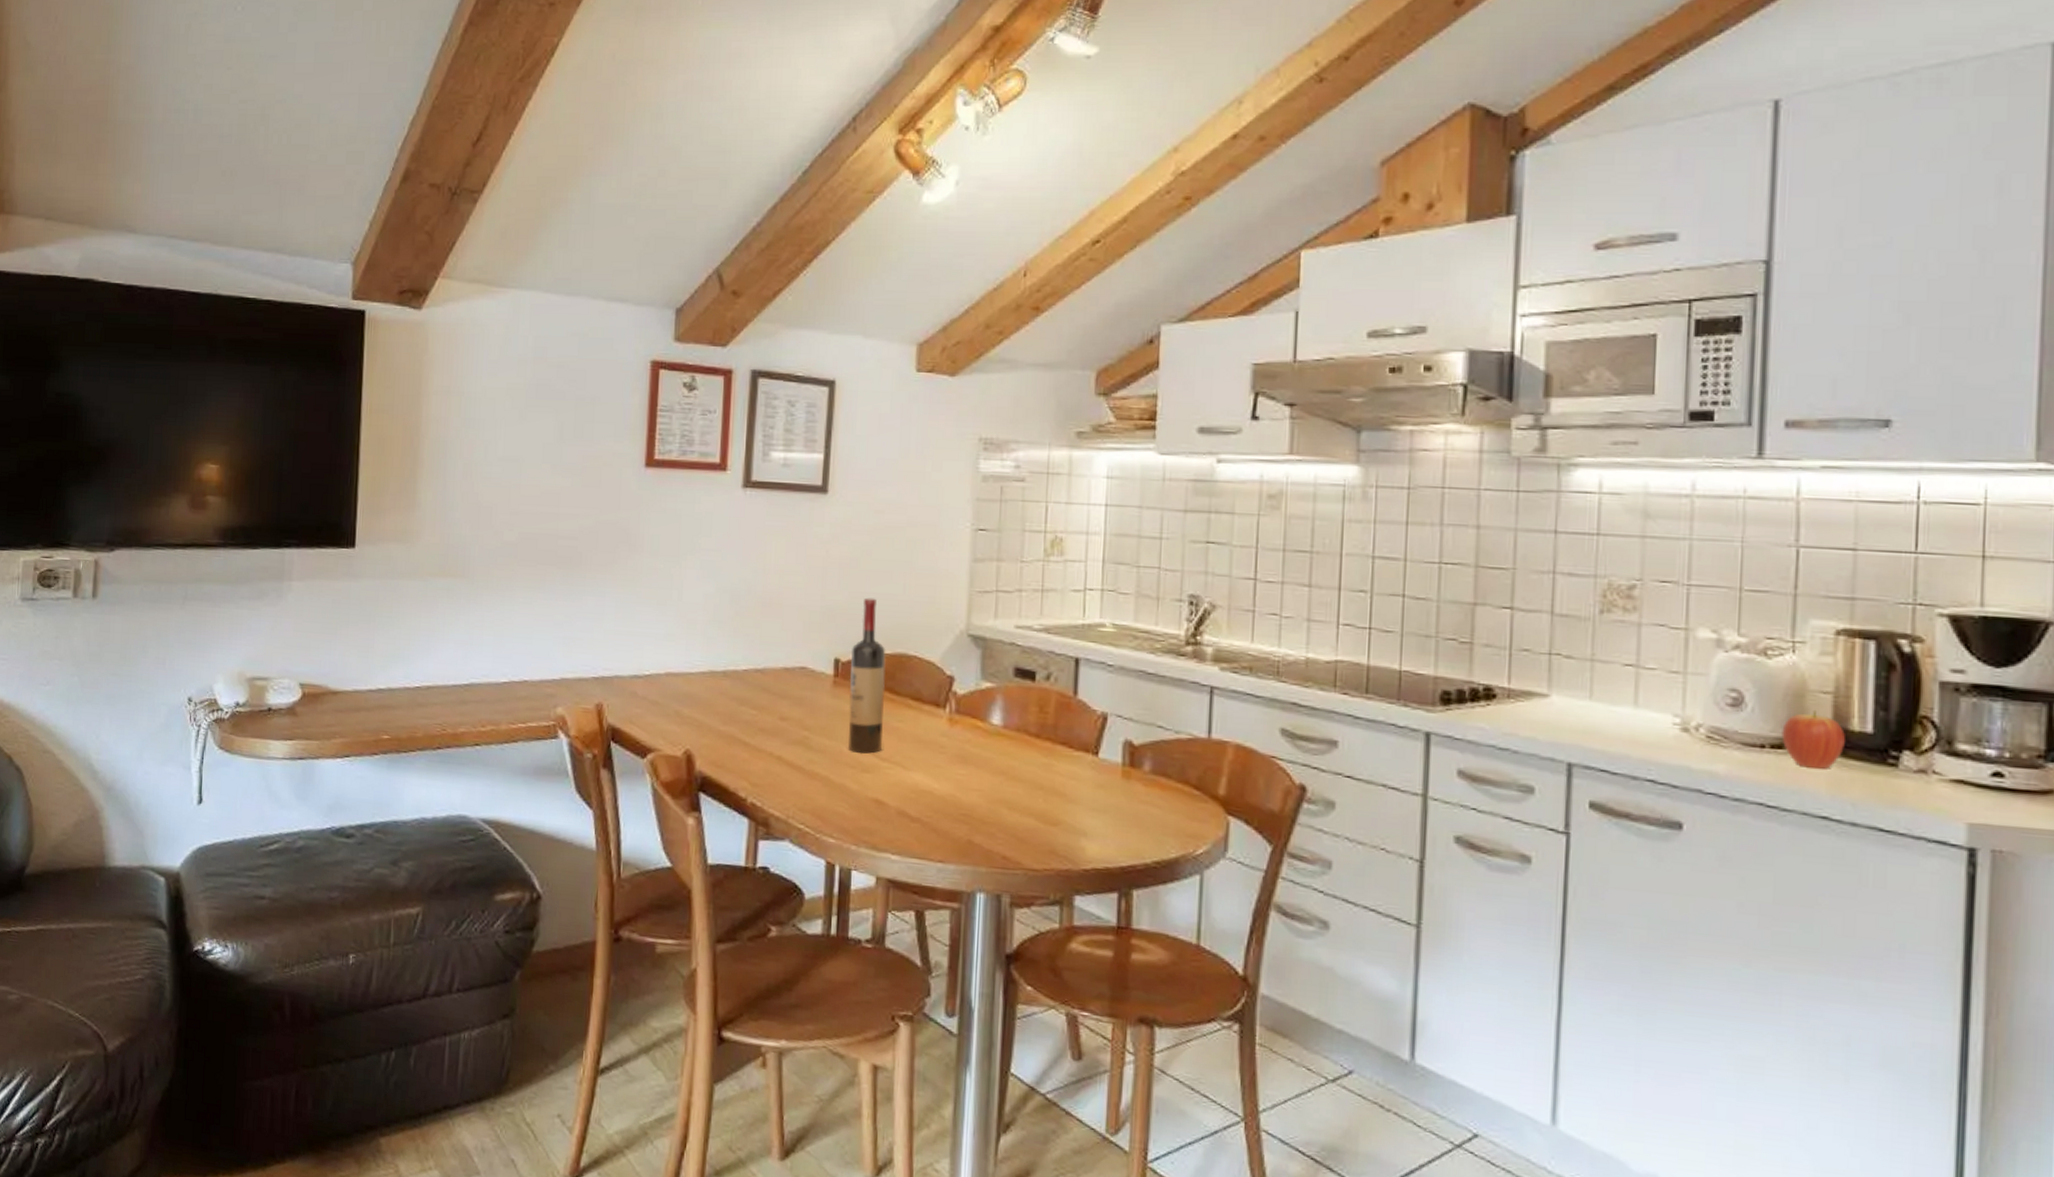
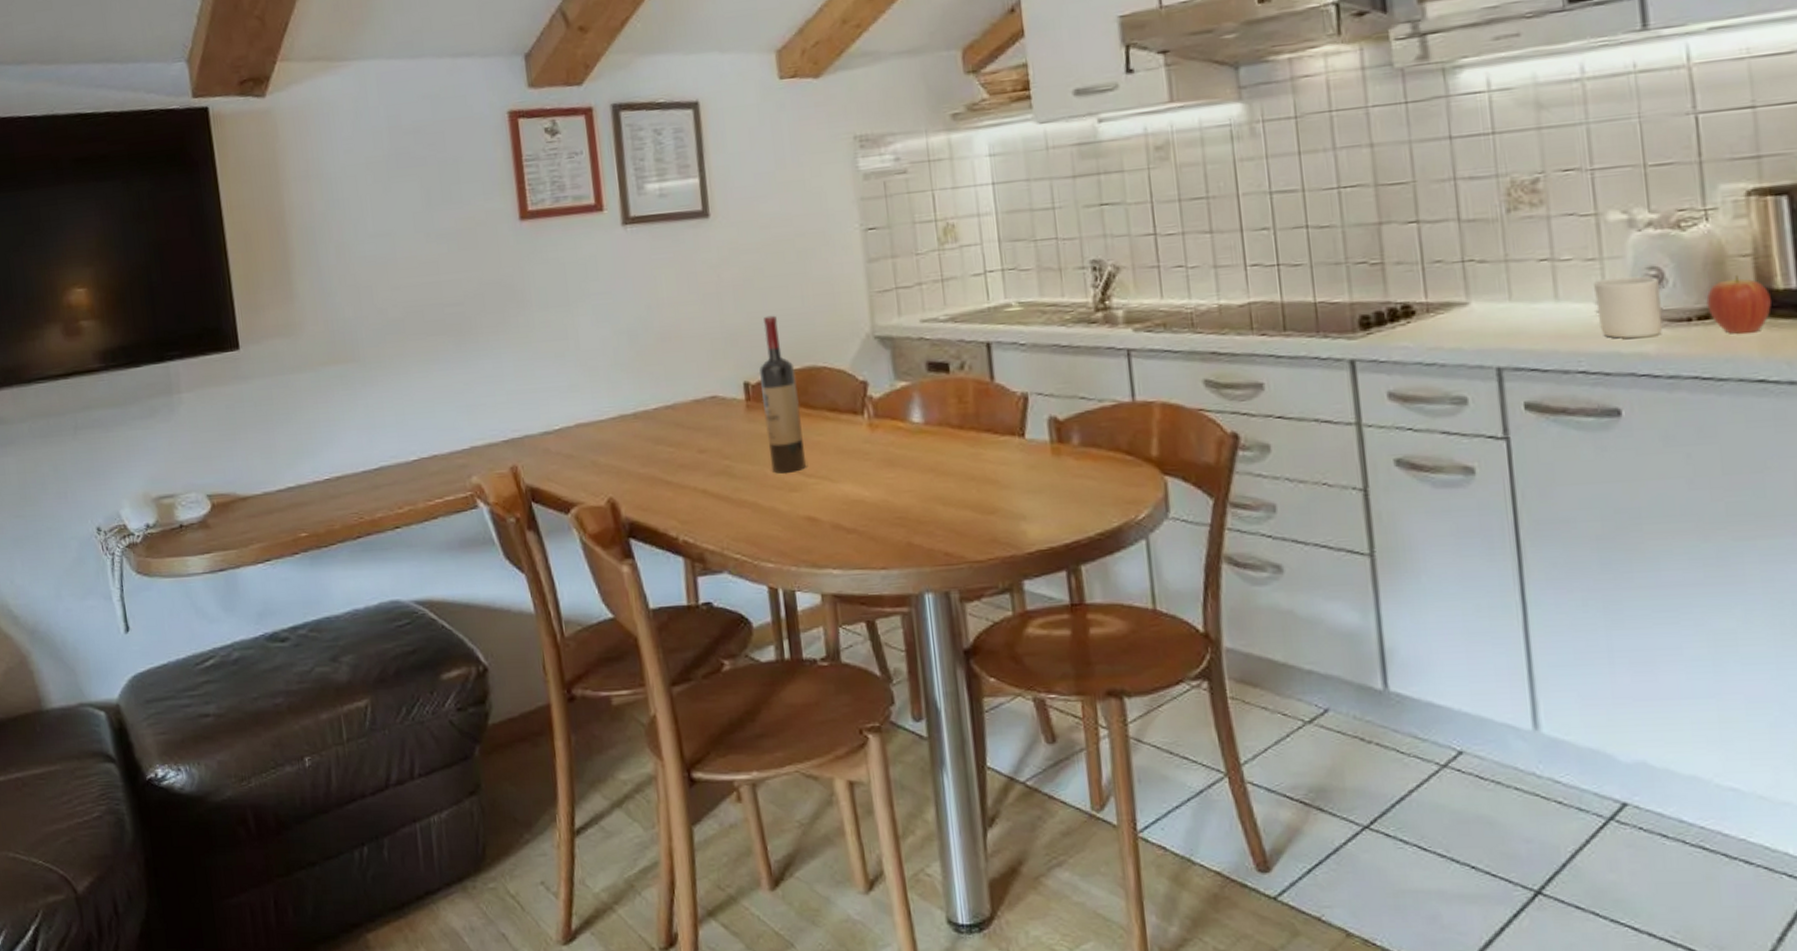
mug: none [1673,693,1738,758] -> present [1594,276,1663,339]

